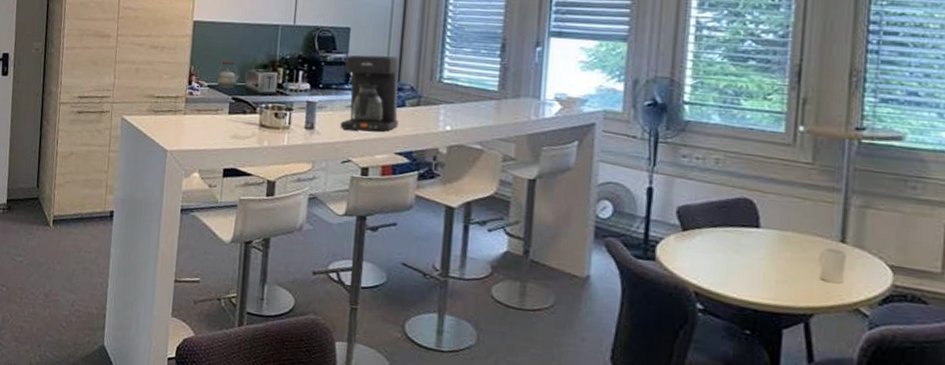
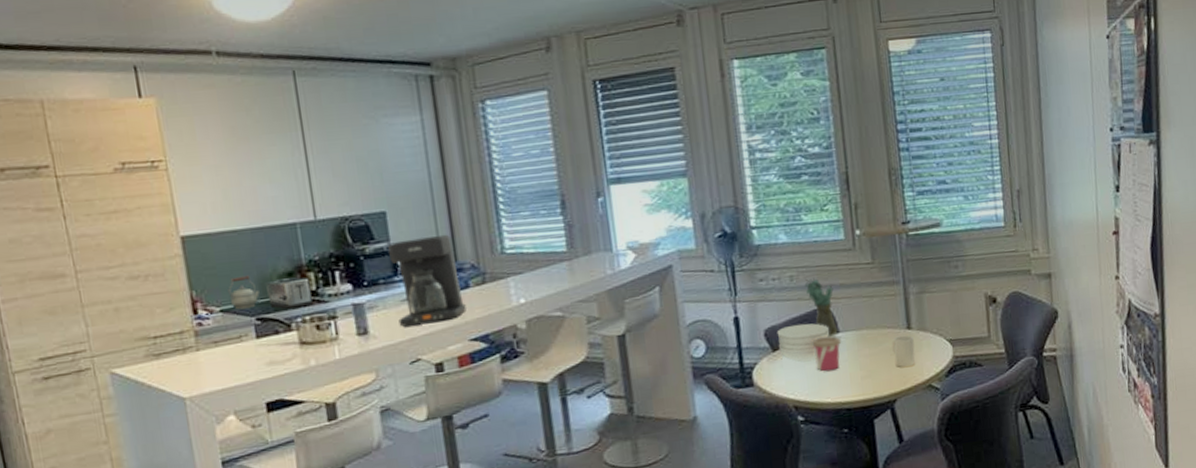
bowl: none [689,208,750,251] -> present [777,323,830,363]
cup: none [726,228,761,266] -> present [811,336,842,372]
vase: none [730,164,762,233] -> present [804,277,838,339]

